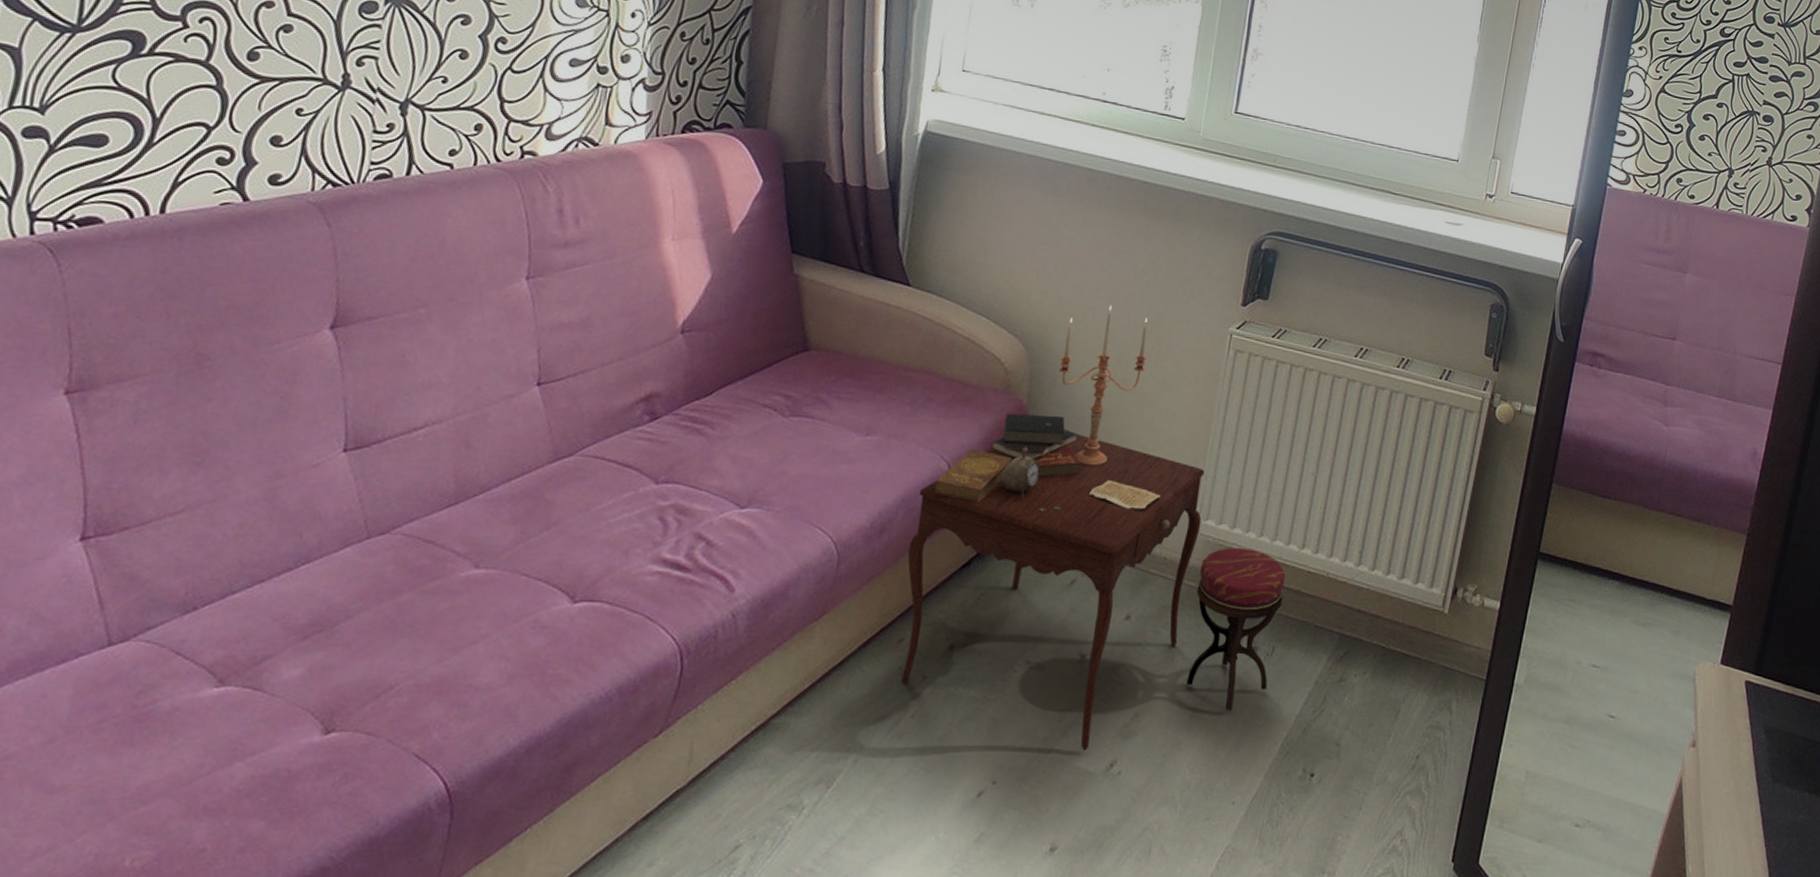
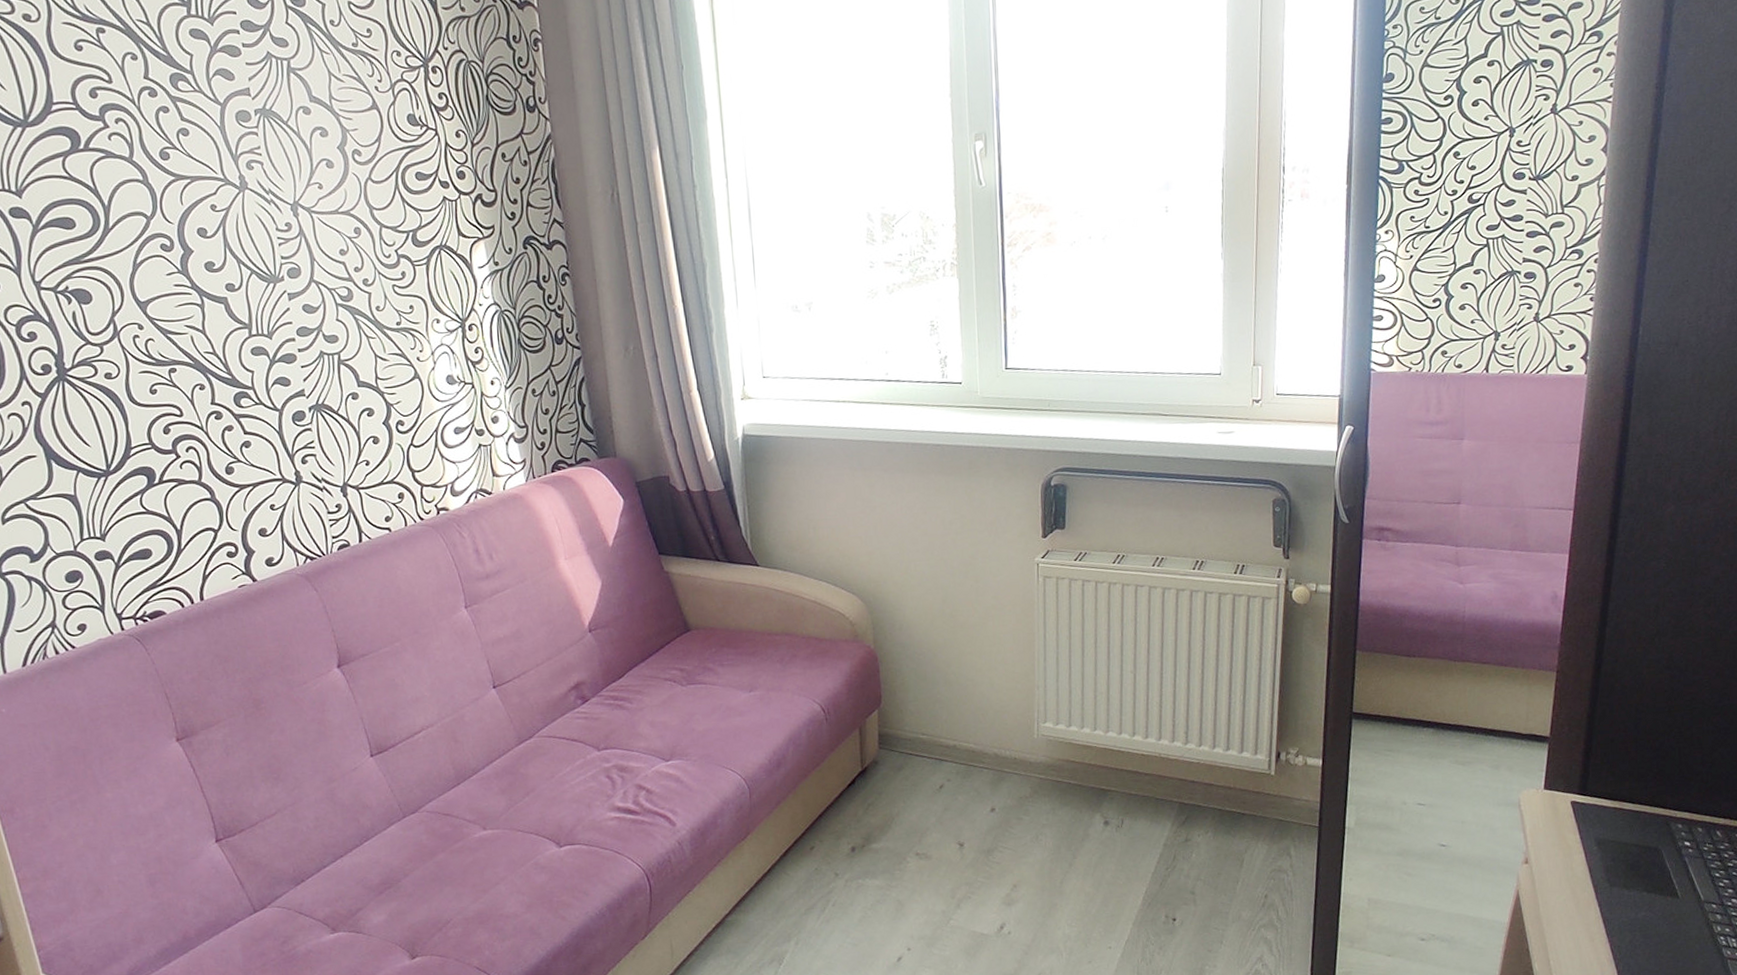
side table: present [901,305,1286,751] -> none [802,555,1124,919]

